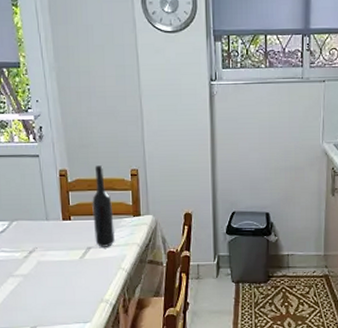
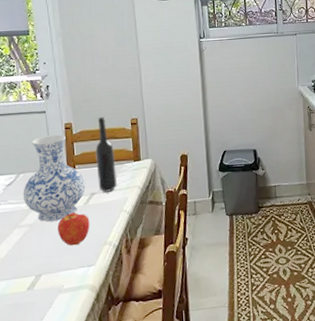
vase: none [16,181,82,273] -> present [23,134,86,222]
apple: none [52,266,86,301] -> present [58,212,90,246]

